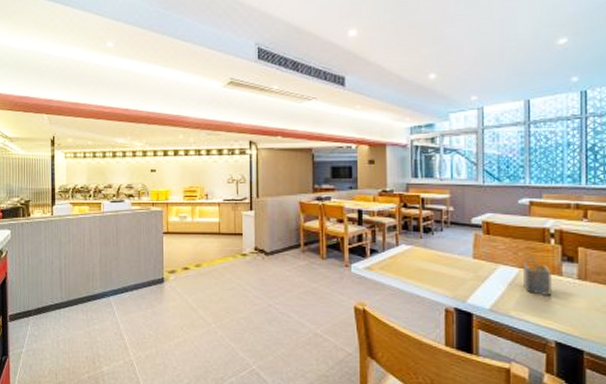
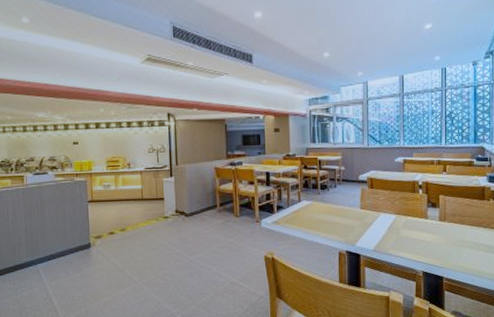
napkin holder: present [523,255,552,297] -> none [399,204,420,236]

